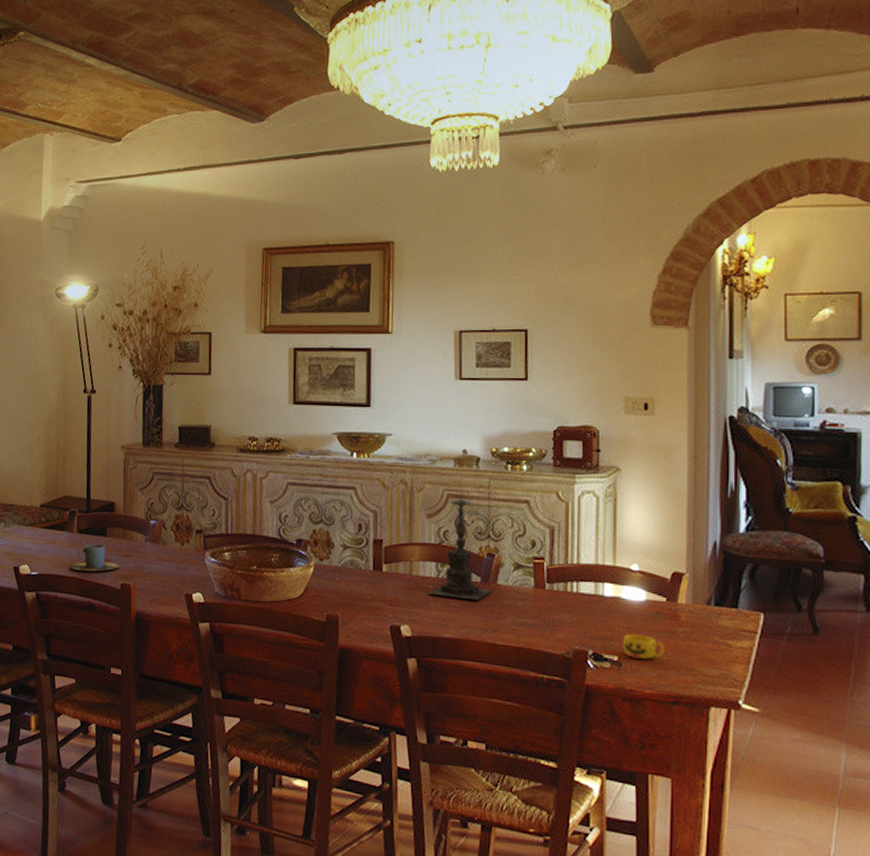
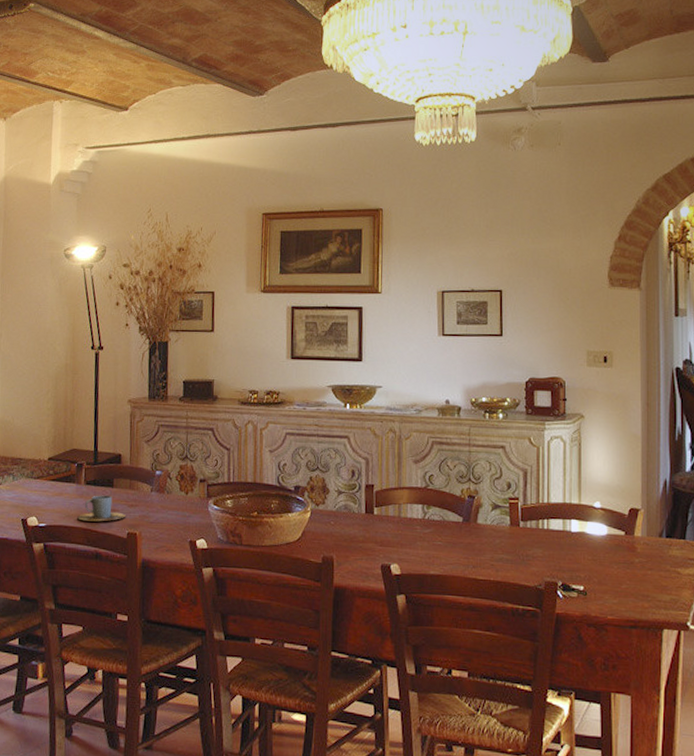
candle holder: present [427,486,493,601] -> none [415,434,473,539]
cup: present [623,633,665,659] -> none [588,565,624,588]

